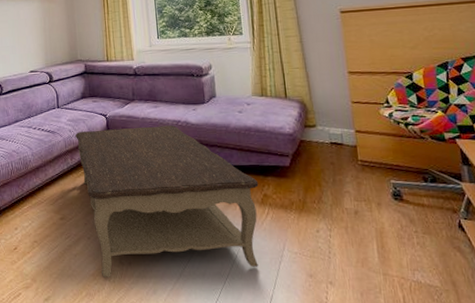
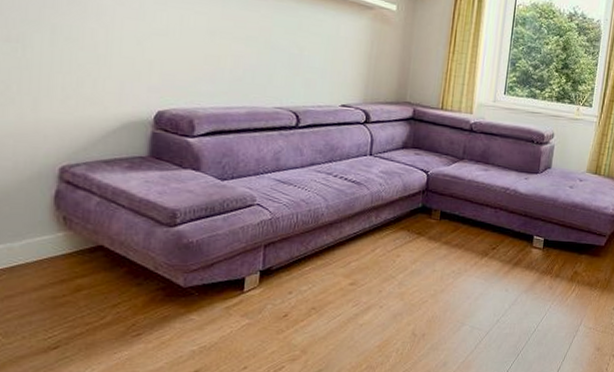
coffee table: present [75,125,259,277] -> none [386,187,572,349]

